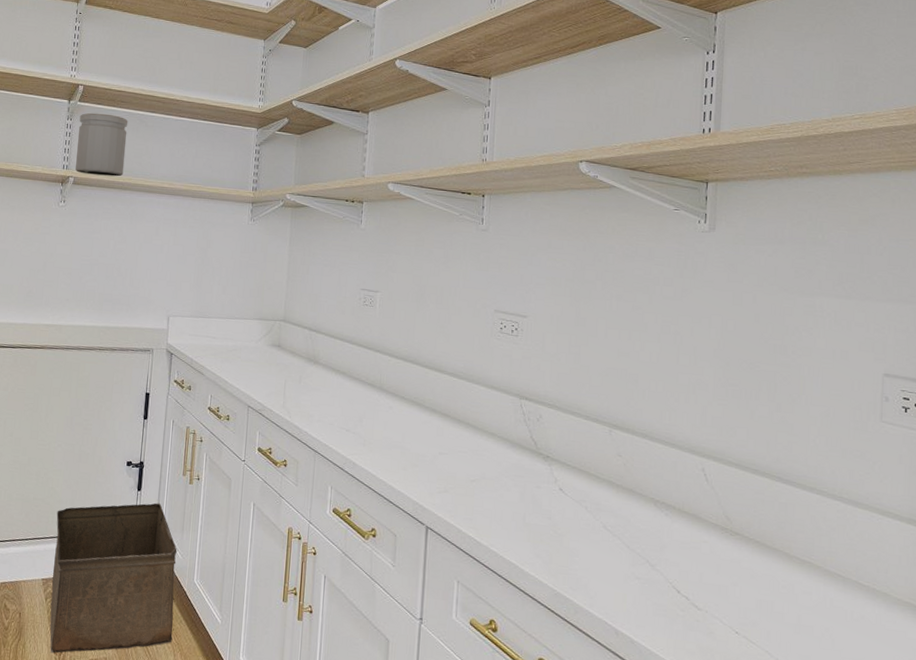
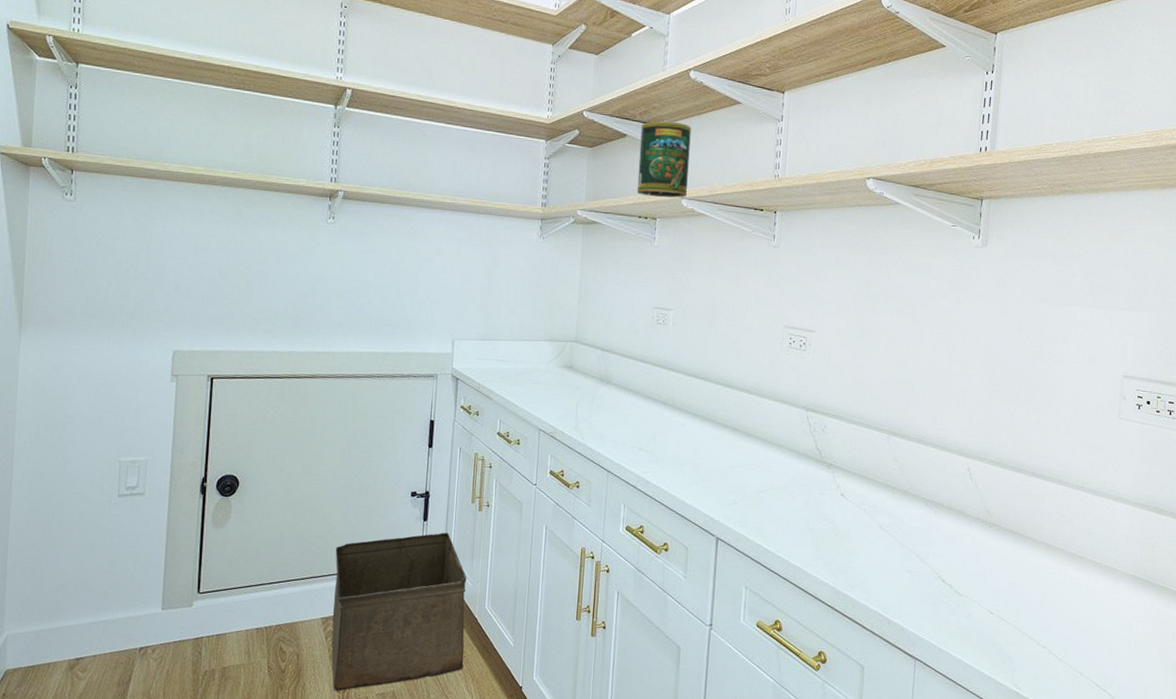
jar: present [75,113,128,177] -> none [345,120,404,191]
can: none [344,108,397,182] -> present [637,121,691,198]

